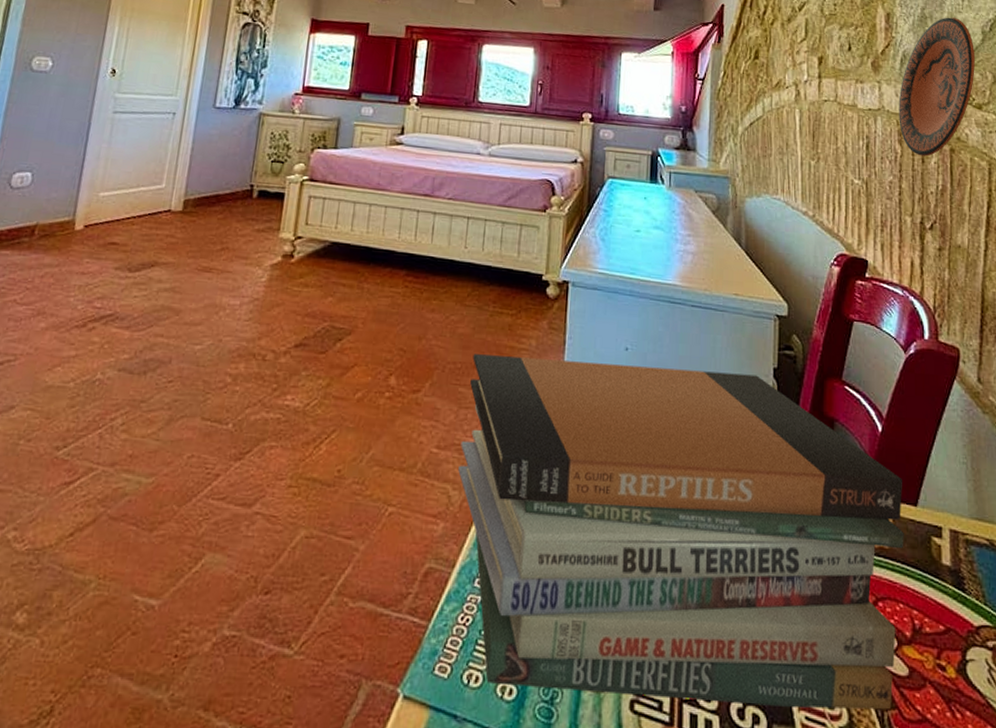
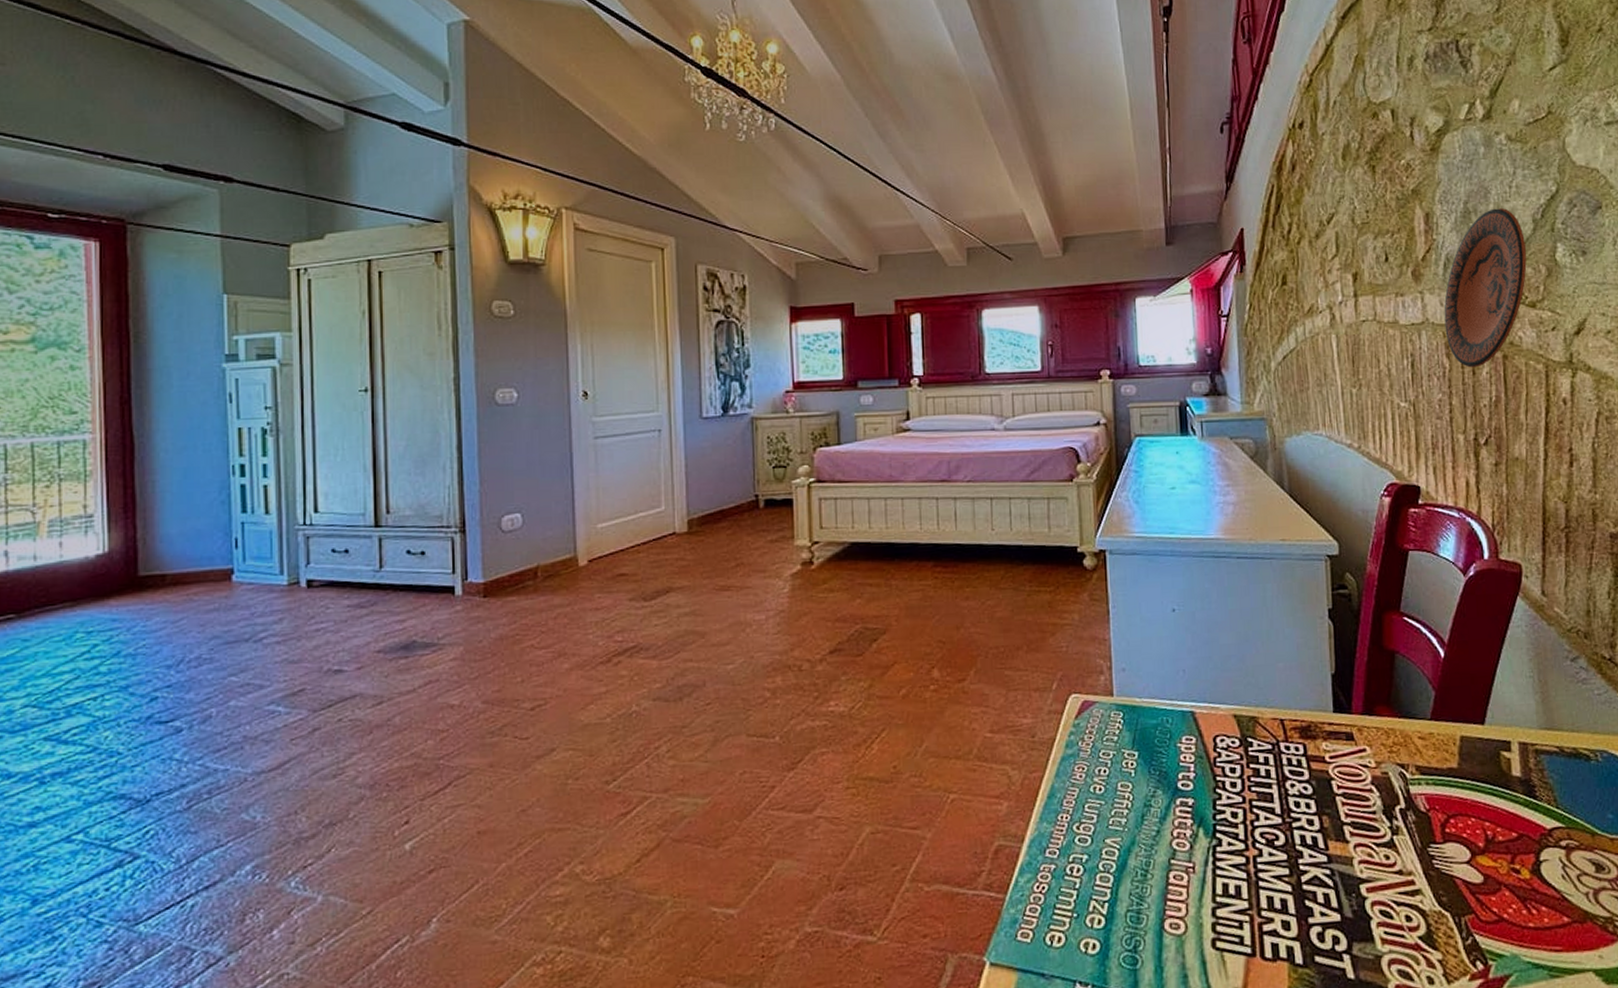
book stack: present [458,354,904,710] -> none [1014,618,1473,942]

